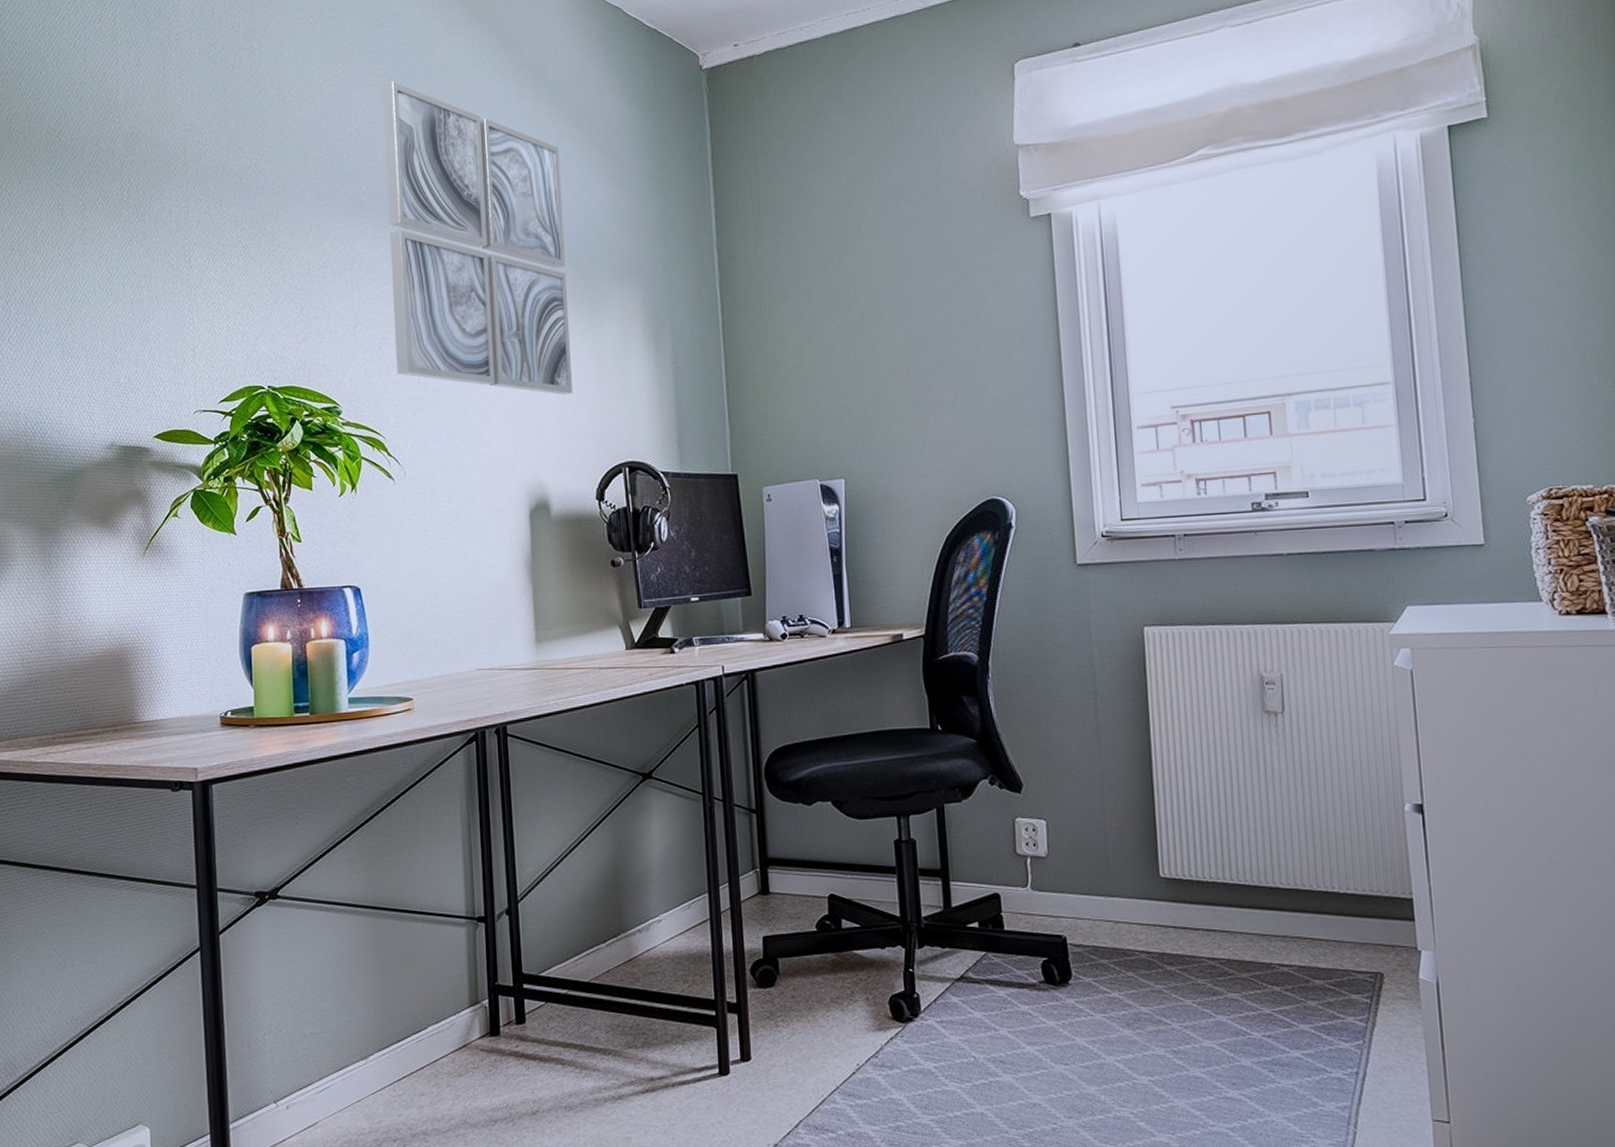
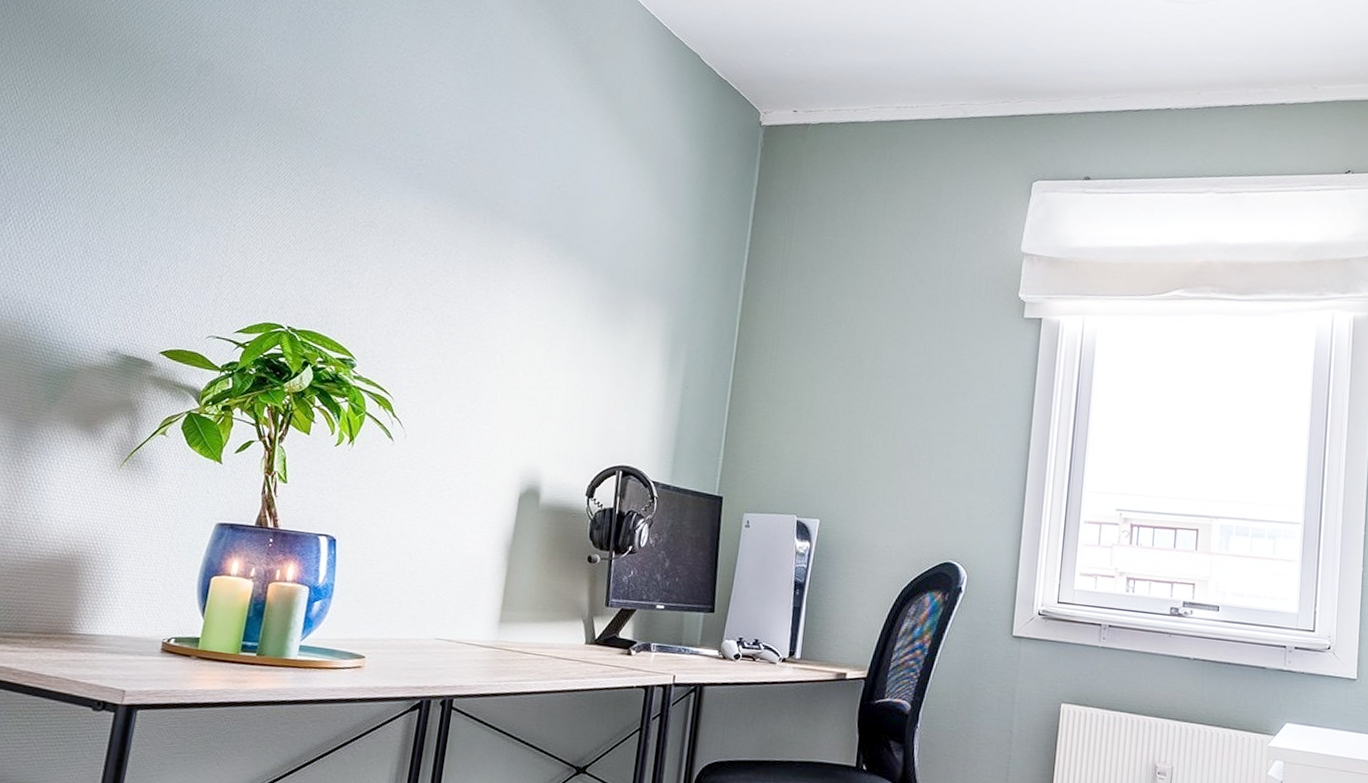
wall art: present [382,80,573,396] -> none [419,70,617,392]

